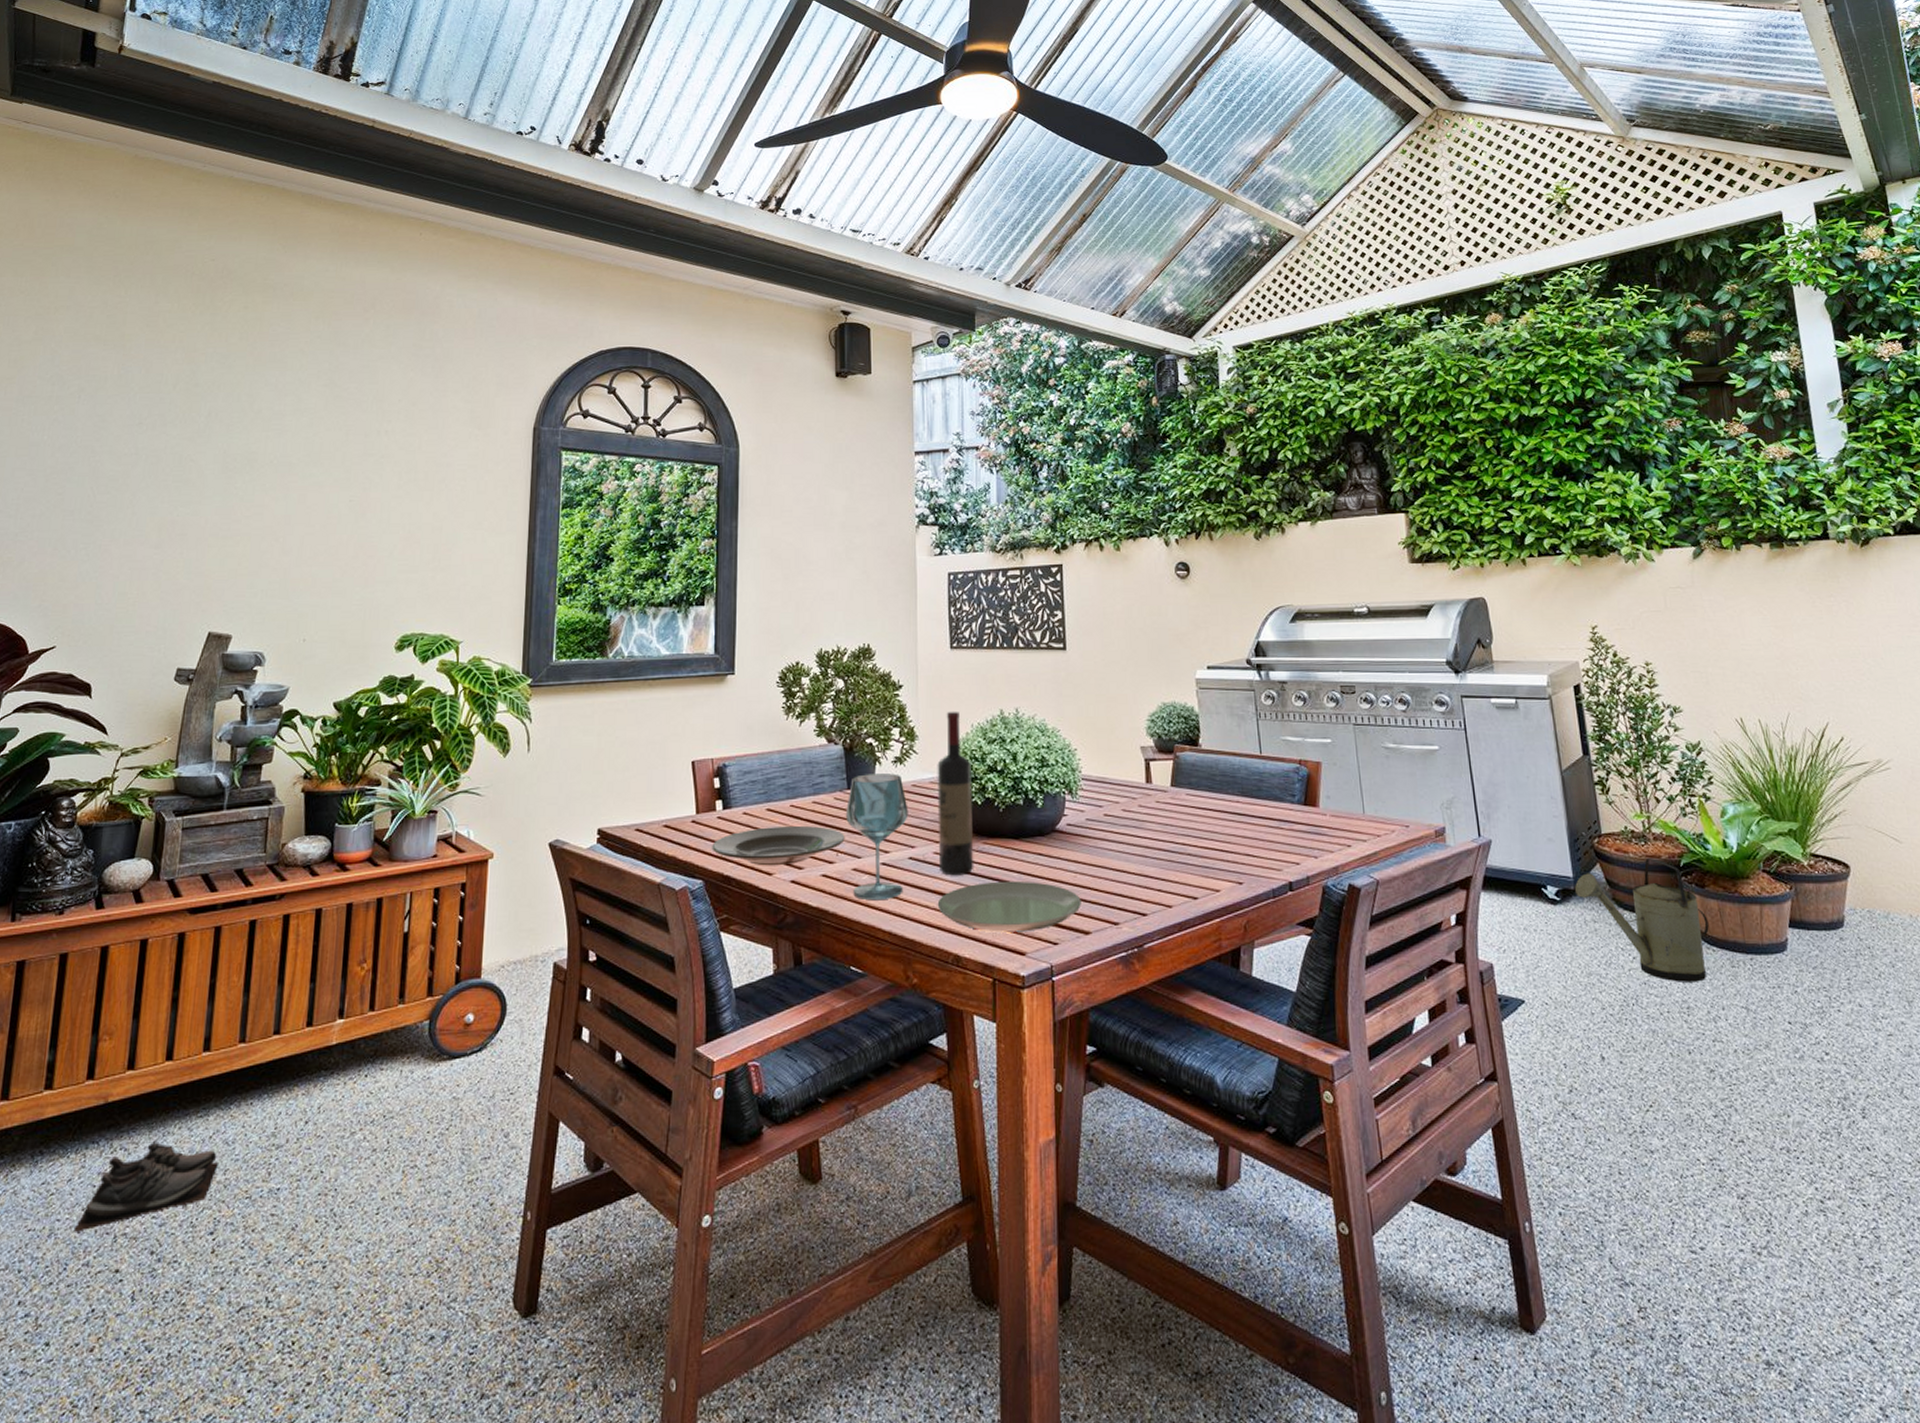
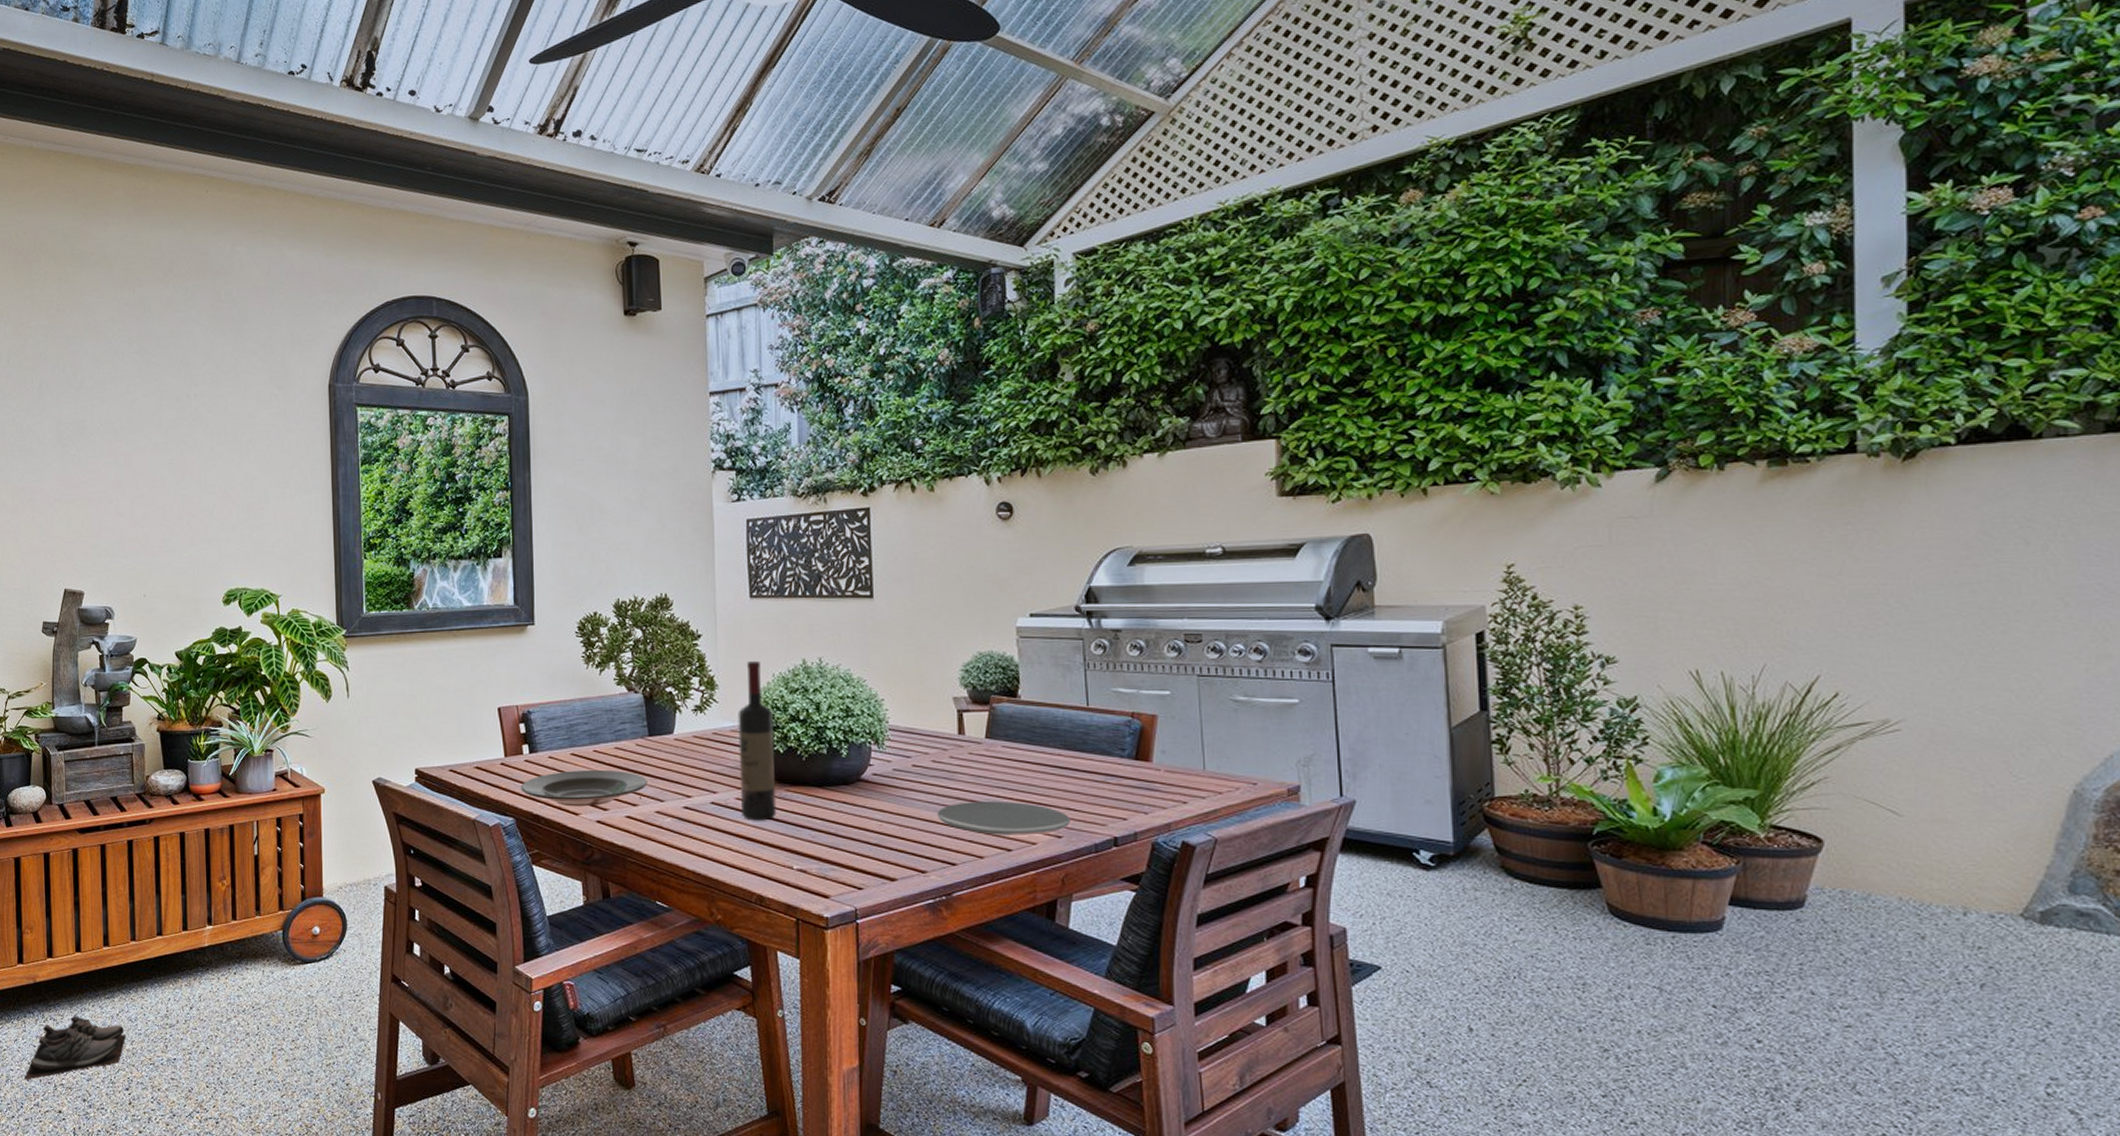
wine glass: present [845,773,909,901] -> none [647,722,710,842]
plate: present [937,880,1081,932] -> none [740,827,887,876]
plate: none [1127,848,1250,883] -> present [936,800,1071,836]
watering can: present [1575,858,1709,982] -> none [1455,825,1621,958]

